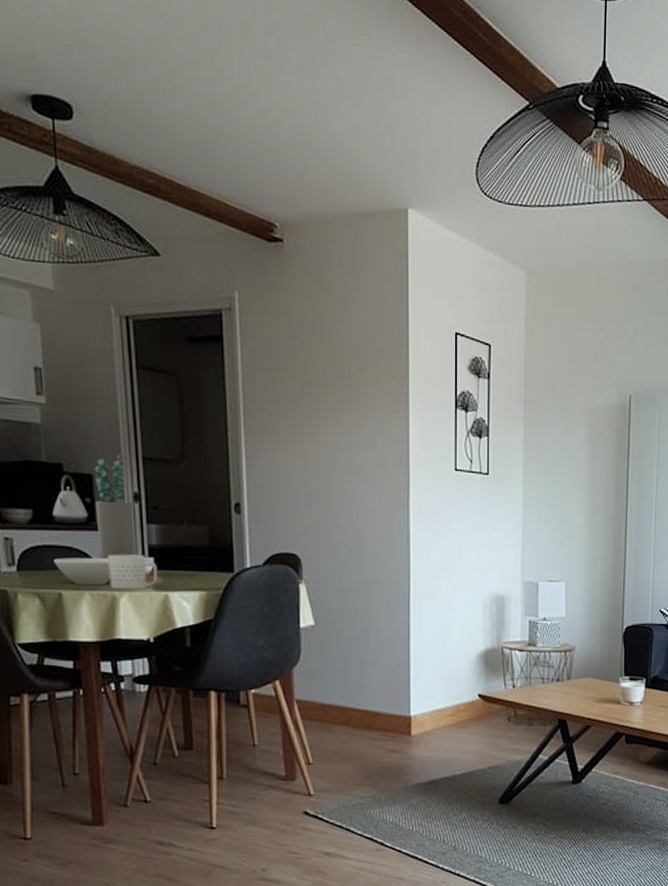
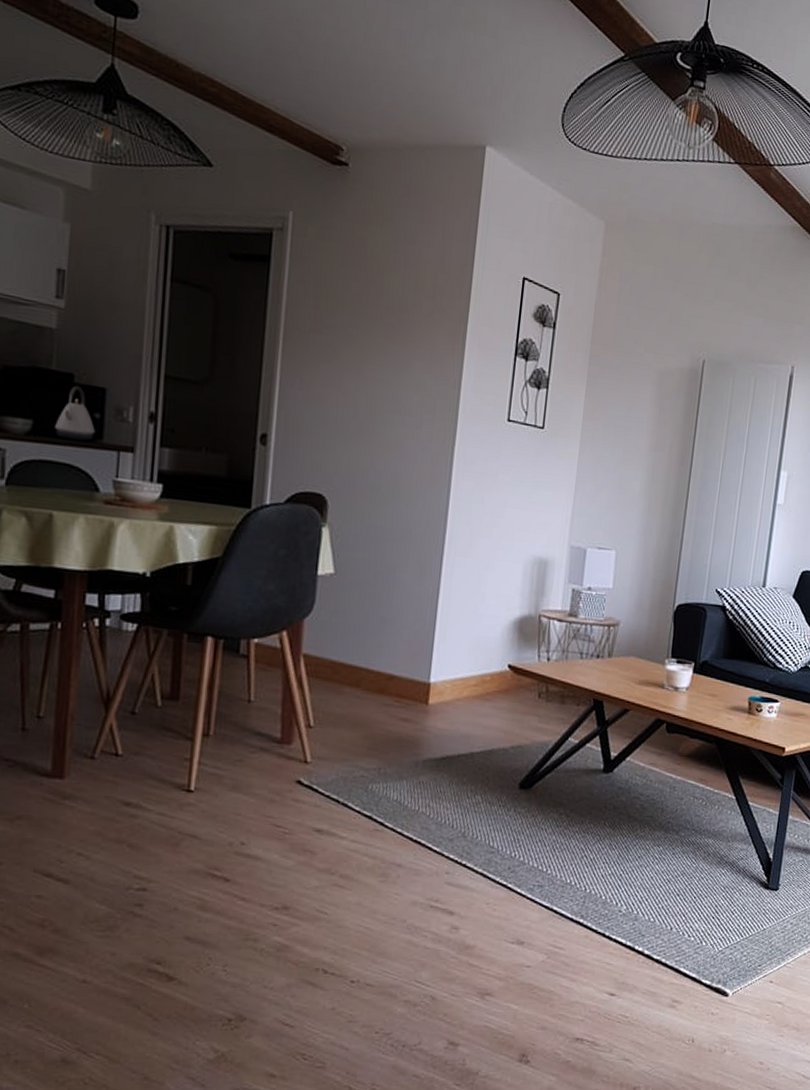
bowl: present [54,557,111,586] -> none [49,475,113,509]
vase: present [94,452,137,559] -> none [101,365,147,481]
mug: present [108,554,158,590] -> none [108,476,166,518]

